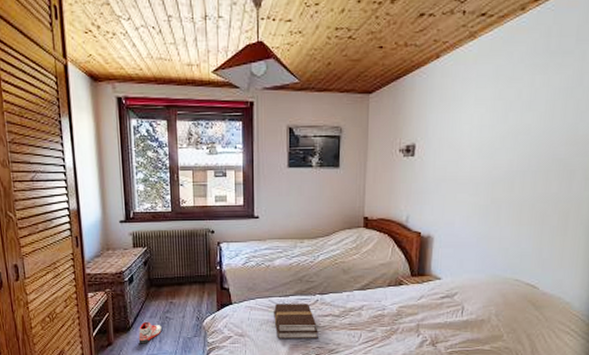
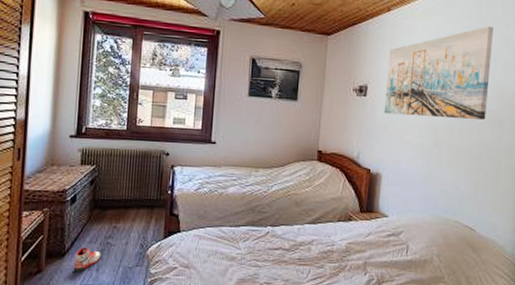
book: present [273,304,318,338] -> none [222,234,267,273]
wall art: none [434,61,564,173] -> present [383,26,493,120]

